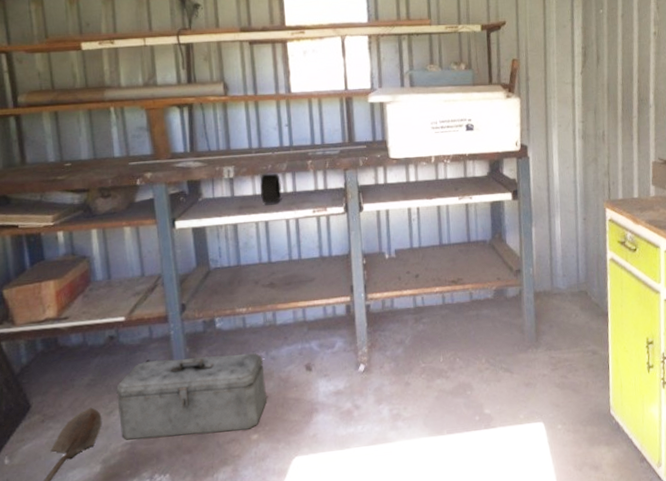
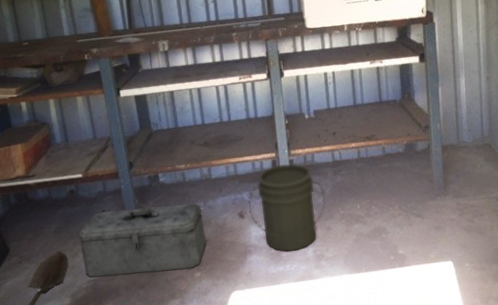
duct tape: present [260,173,283,203] -> none [191,45,211,72]
bucket: none [317,308,405,411] -> present [248,163,326,252]

